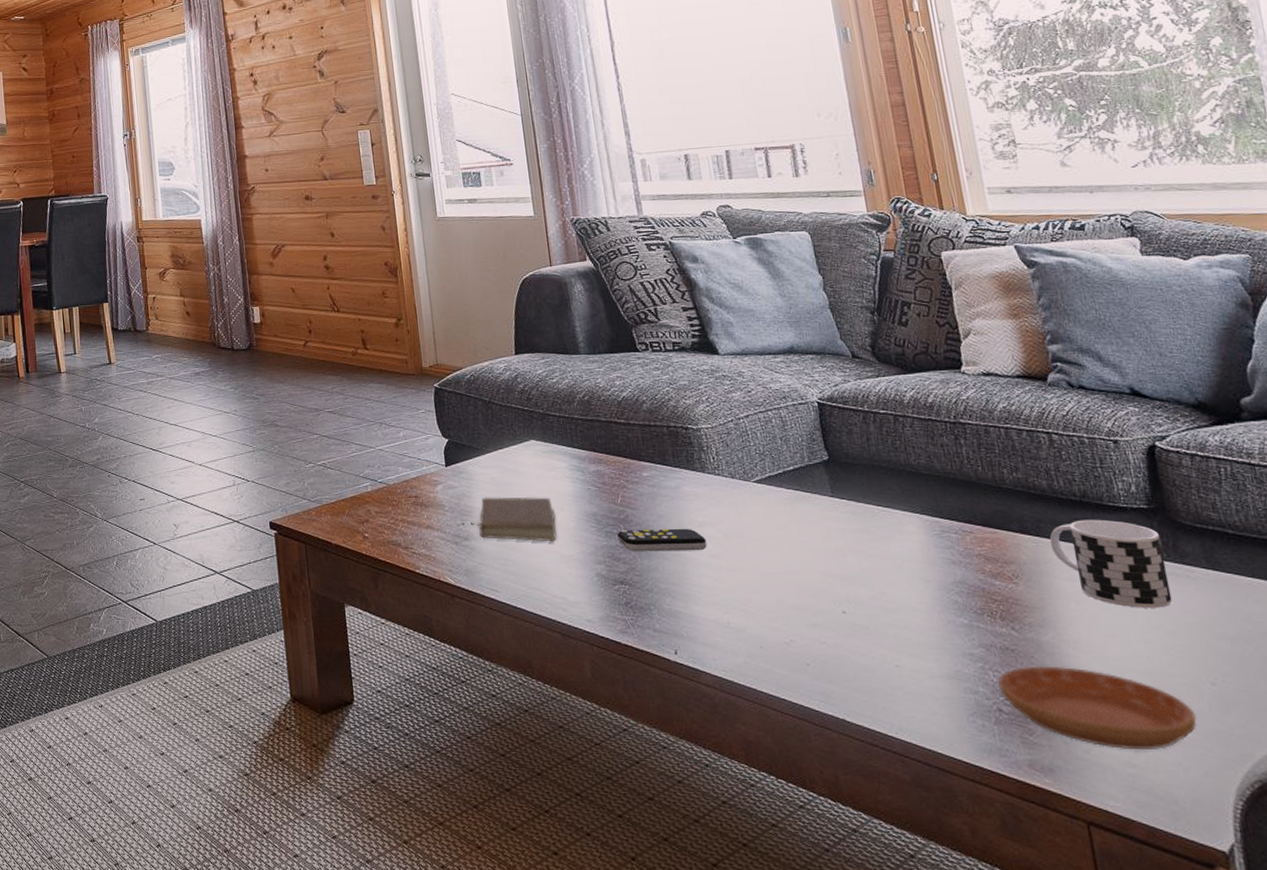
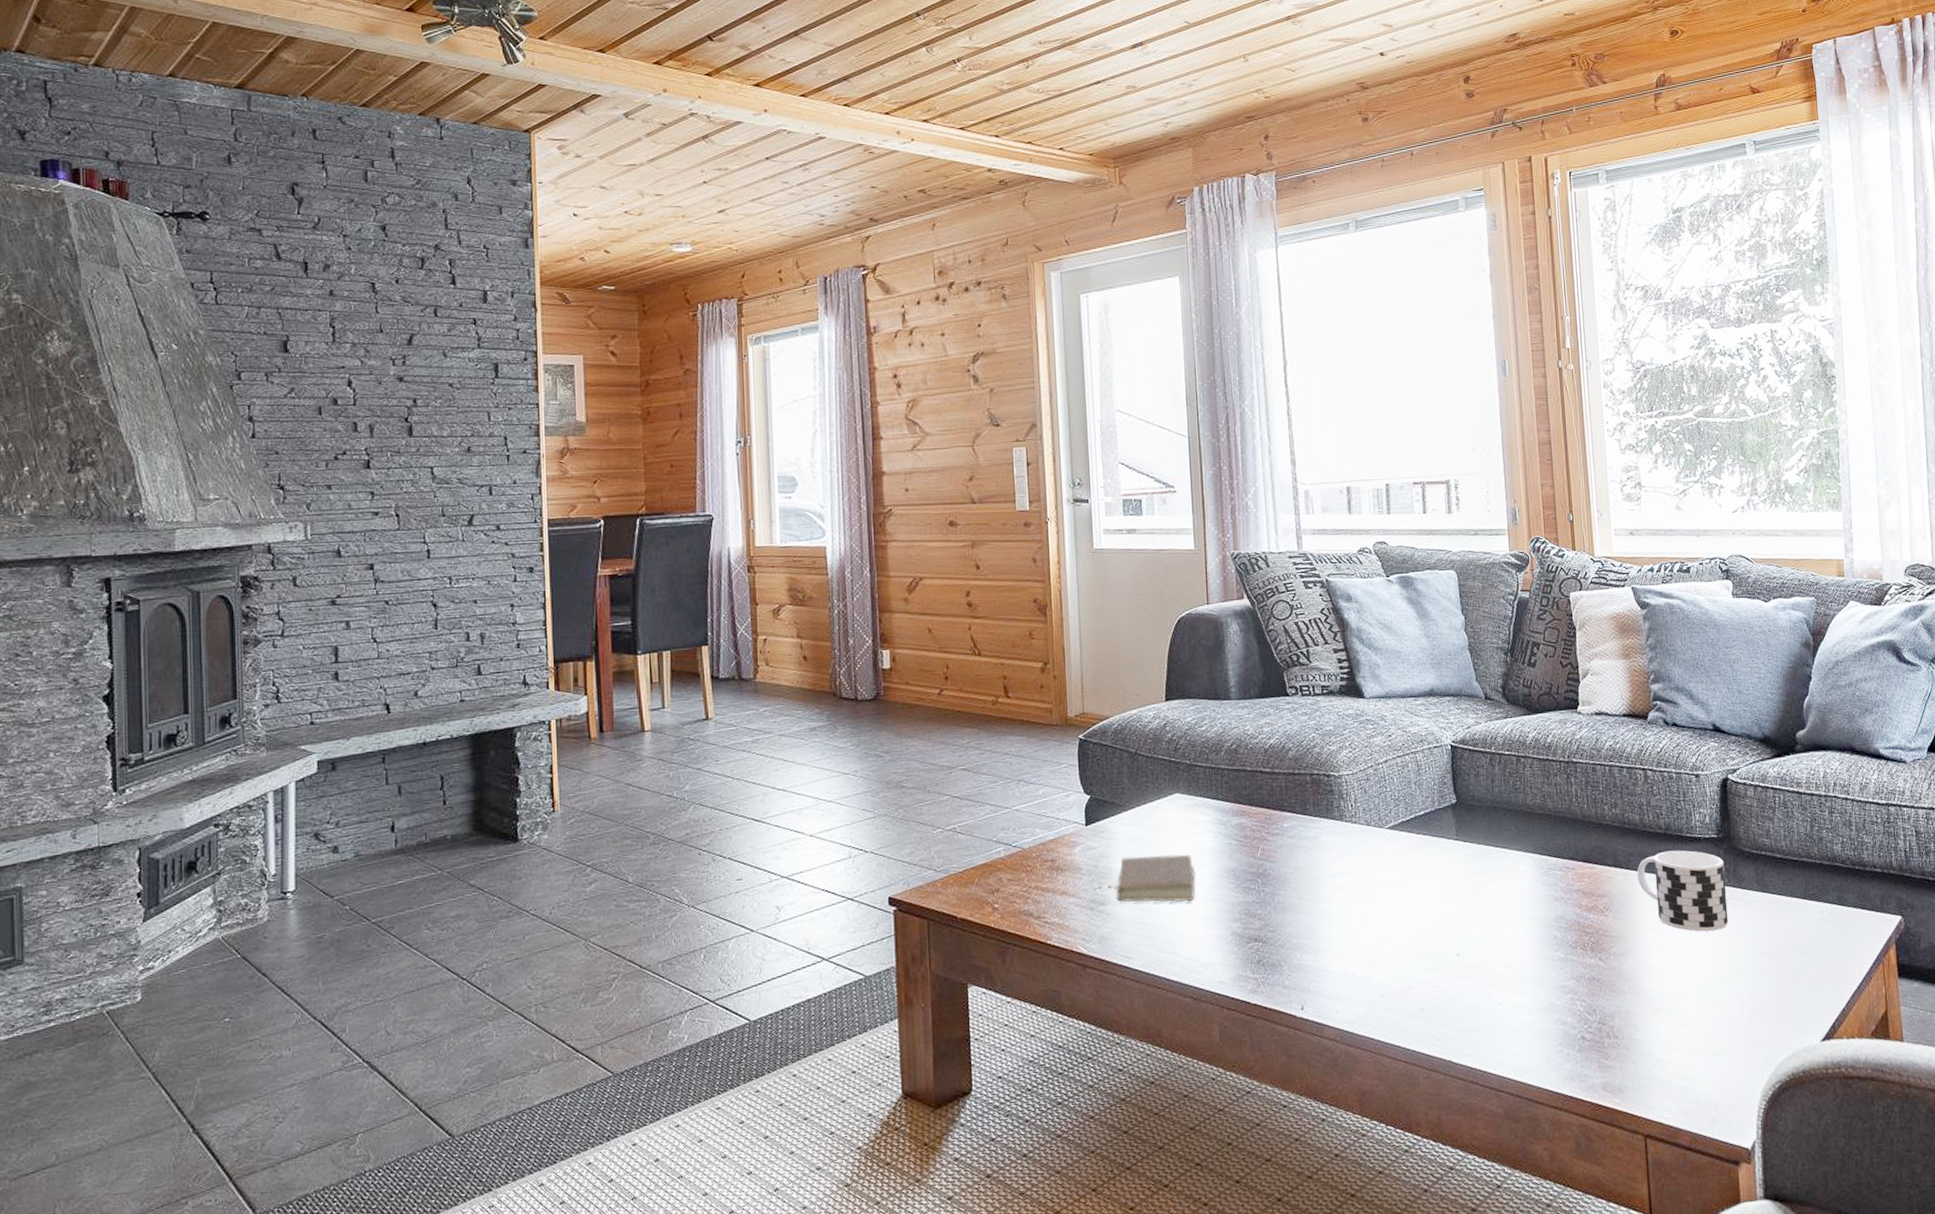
remote control: present [617,528,707,552] -> none [1254,879,1339,907]
saucer: present [998,667,1197,749] -> none [1584,992,1738,1064]

